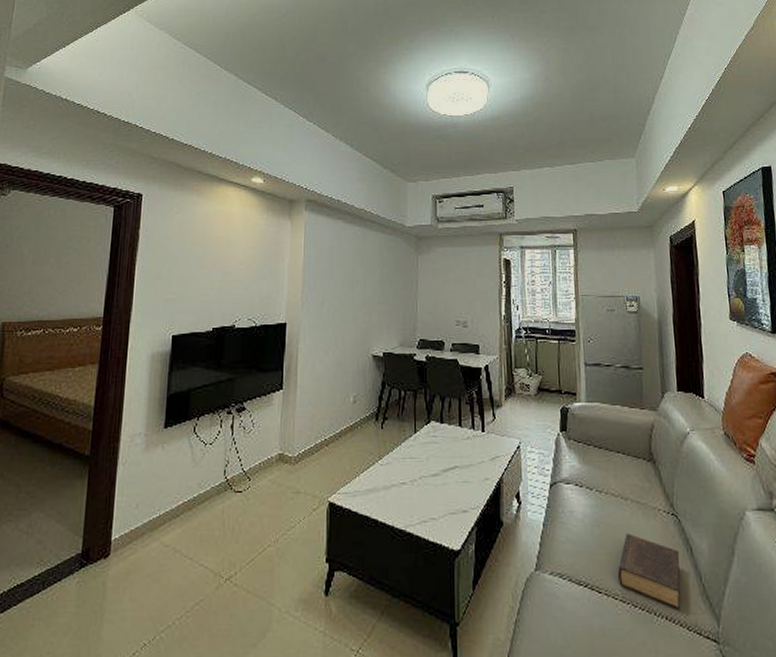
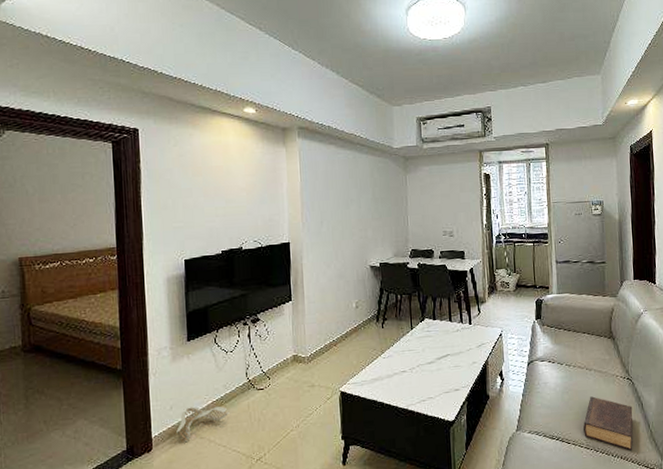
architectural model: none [139,507,201,550] -> present [176,405,230,443]

